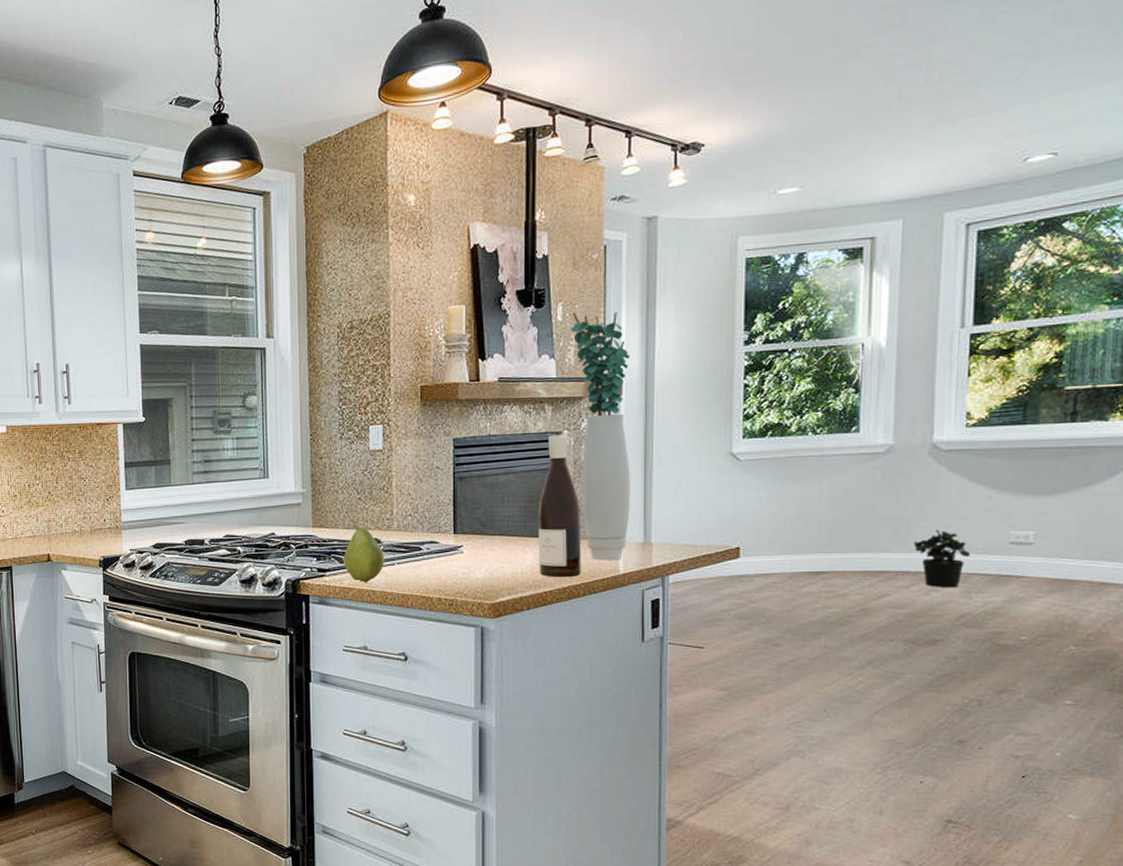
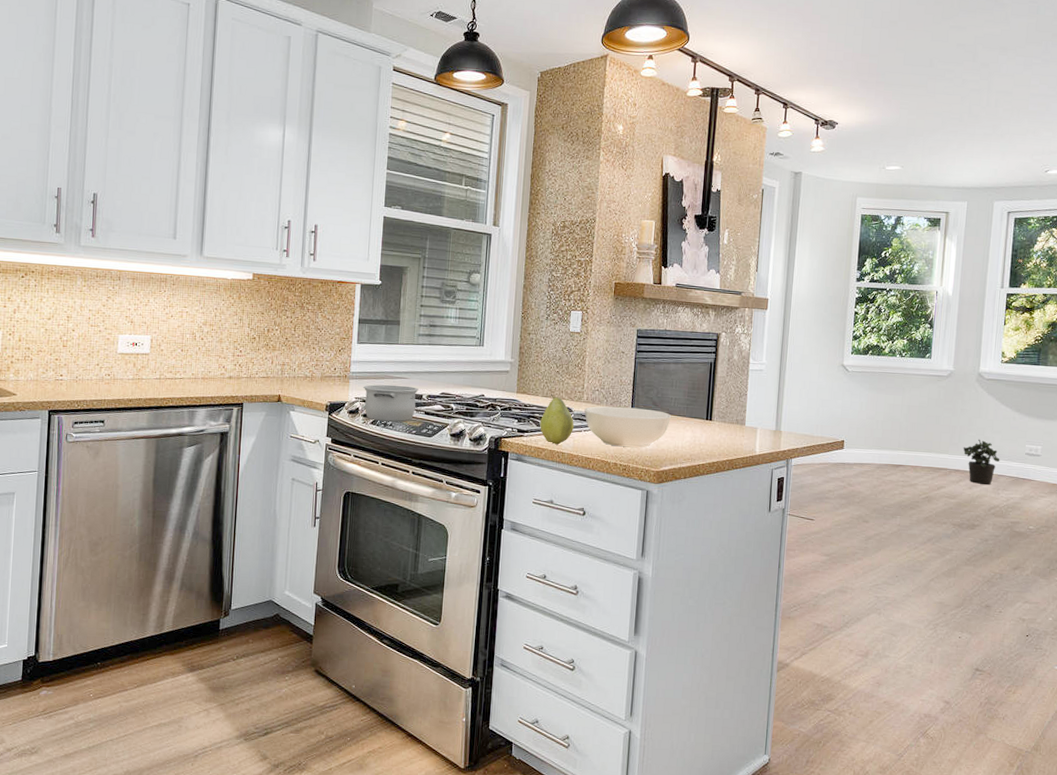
cooking pot: none [137,531,199,574] -> present [363,384,419,422]
bowl: none [395,531,506,579] -> present [583,406,672,448]
bottle: present [538,434,582,578] -> none [695,335,731,455]
vase: present [570,311,631,561] -> none [731,239,775,443]

